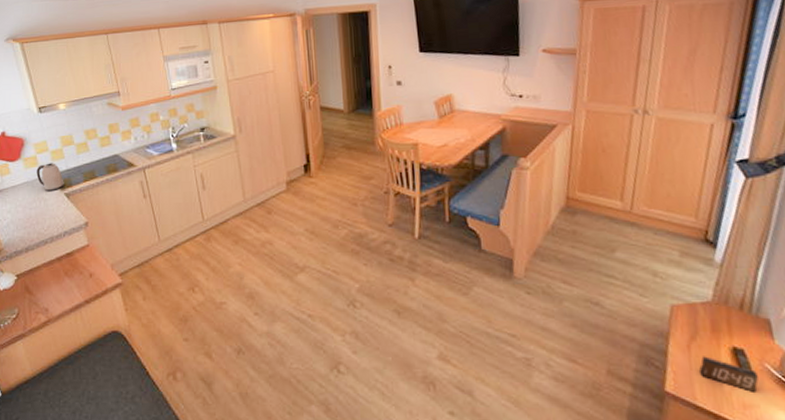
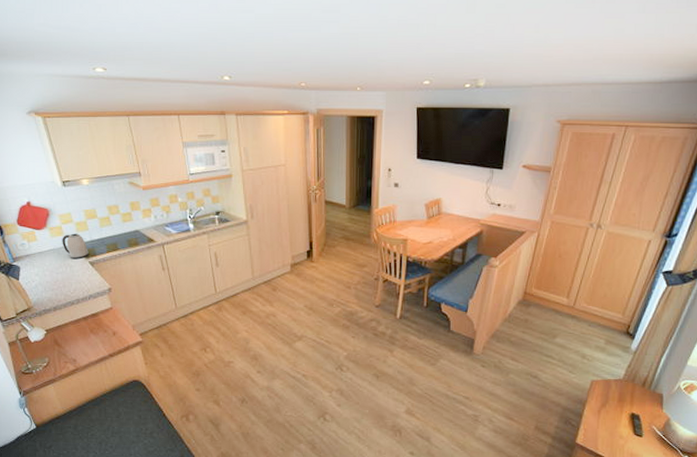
alarm clock: present [699,356,759,394] -> none [604,419,646,447]

